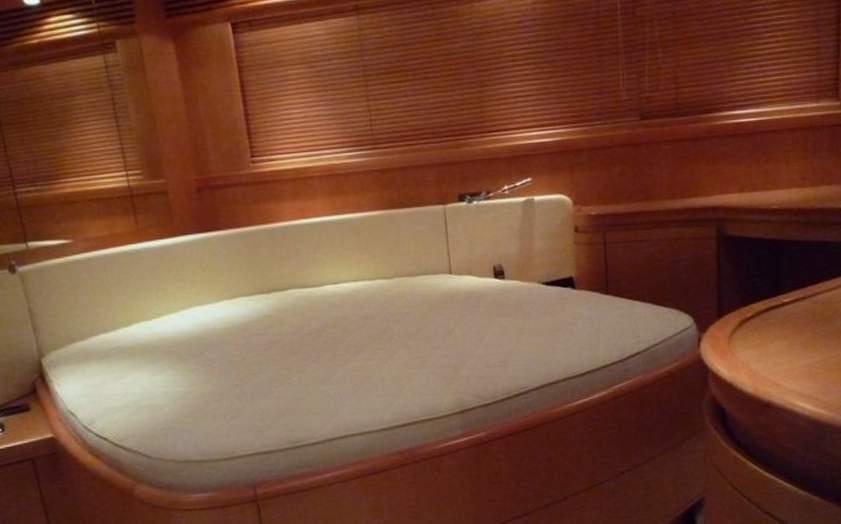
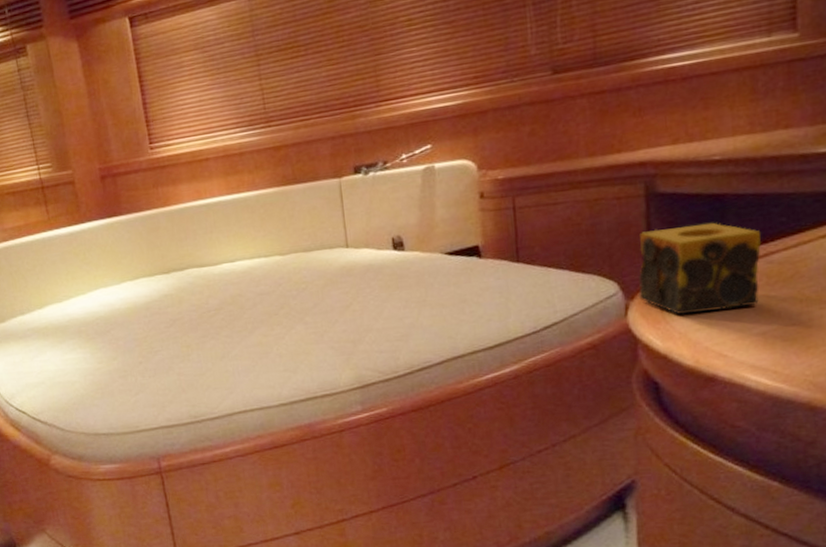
candle: none [710,264,808,347] -> present [639,222,761,315]

